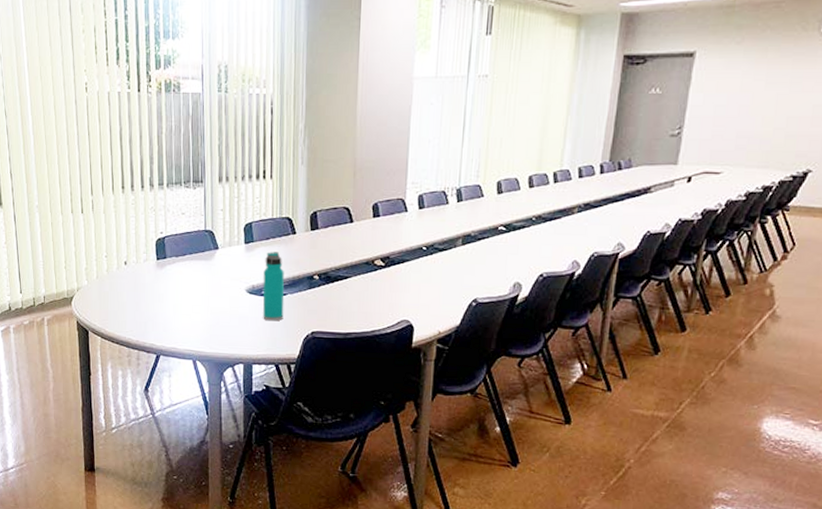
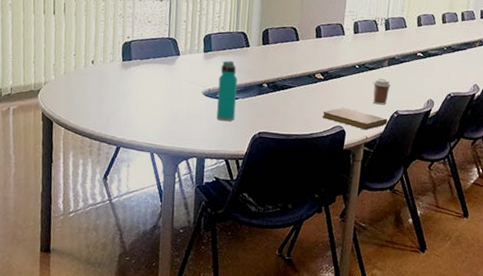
notebook: none [386,298,464,324] -> present [323,108,387,130]
coffee cup: none [444,261,467,293] -> present [372,78,391,105]

